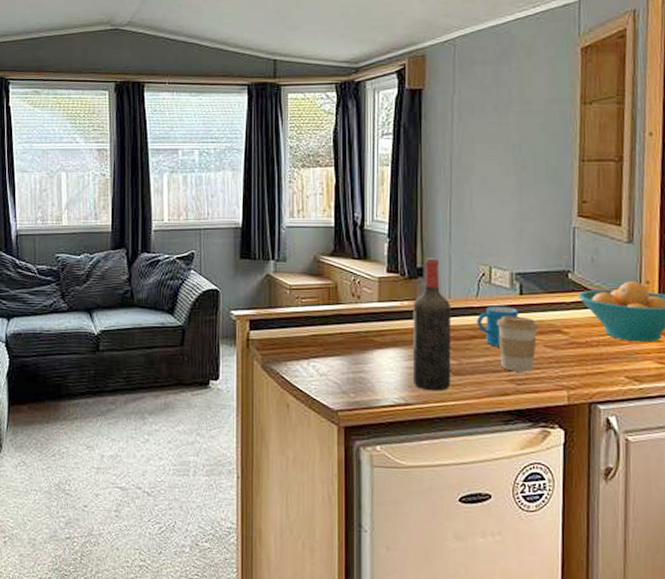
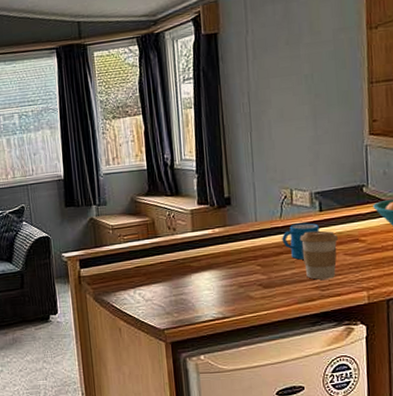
wine bottle: present [413,258,451,391] -> none [223,187,263,304]

